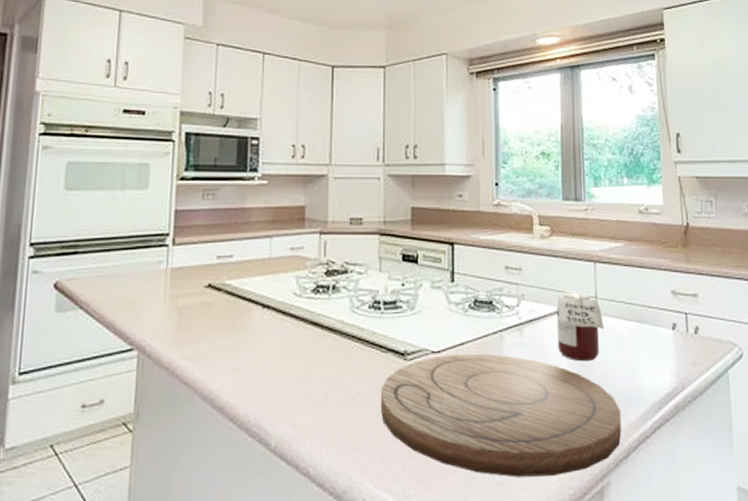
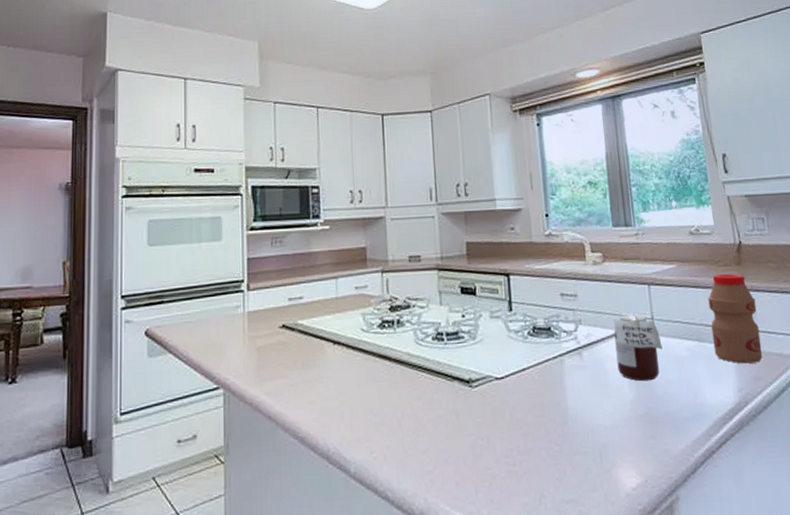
cutting board: present [380,353,622,477] -> none [449,378,687,495]
bottle: none [652,255,702,348] -> present [708,273,763,364]

